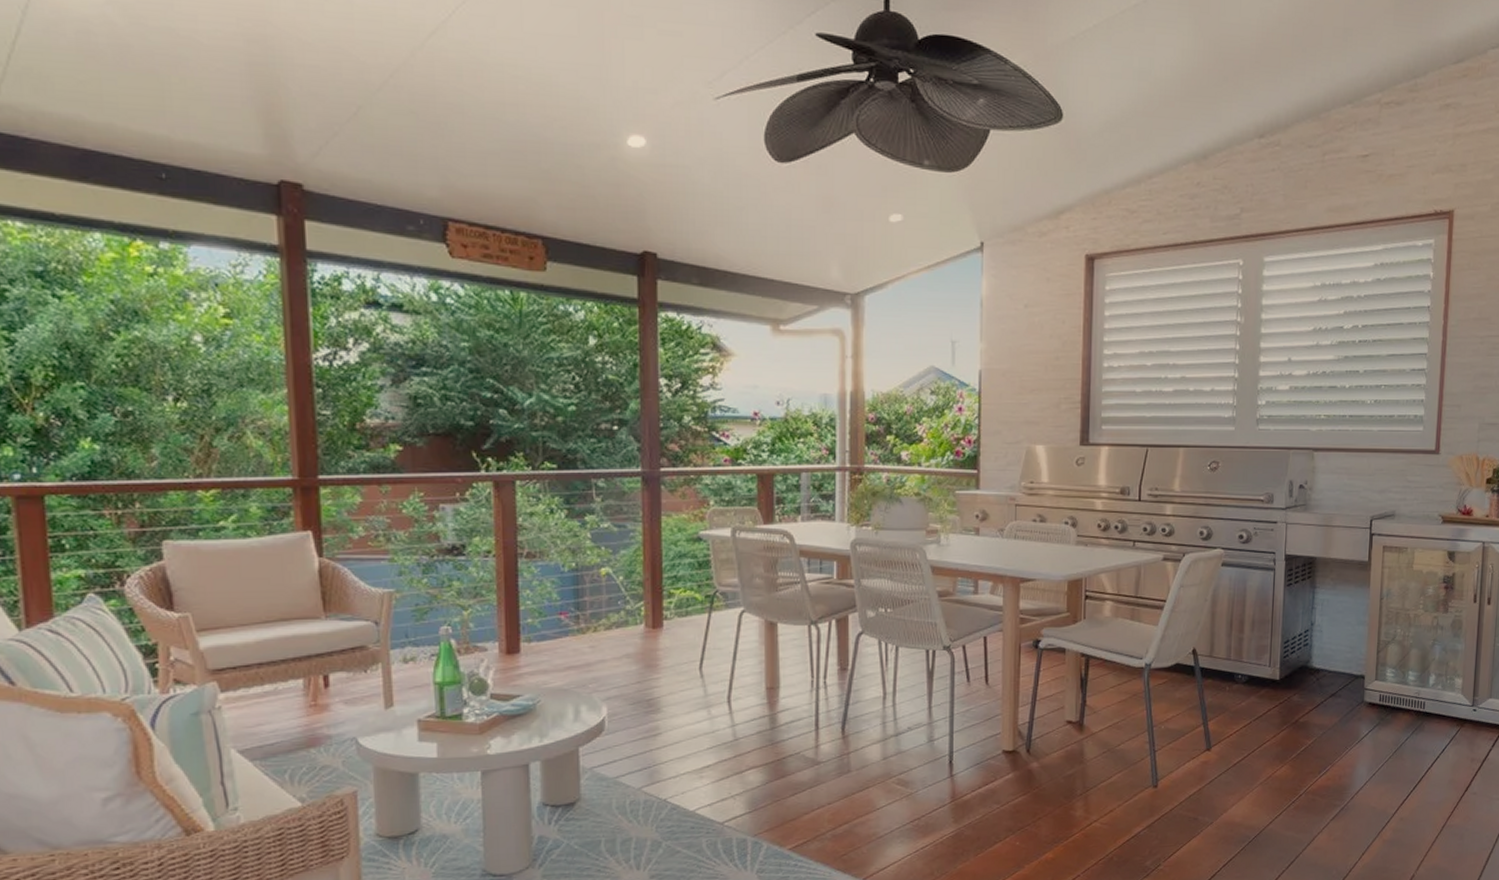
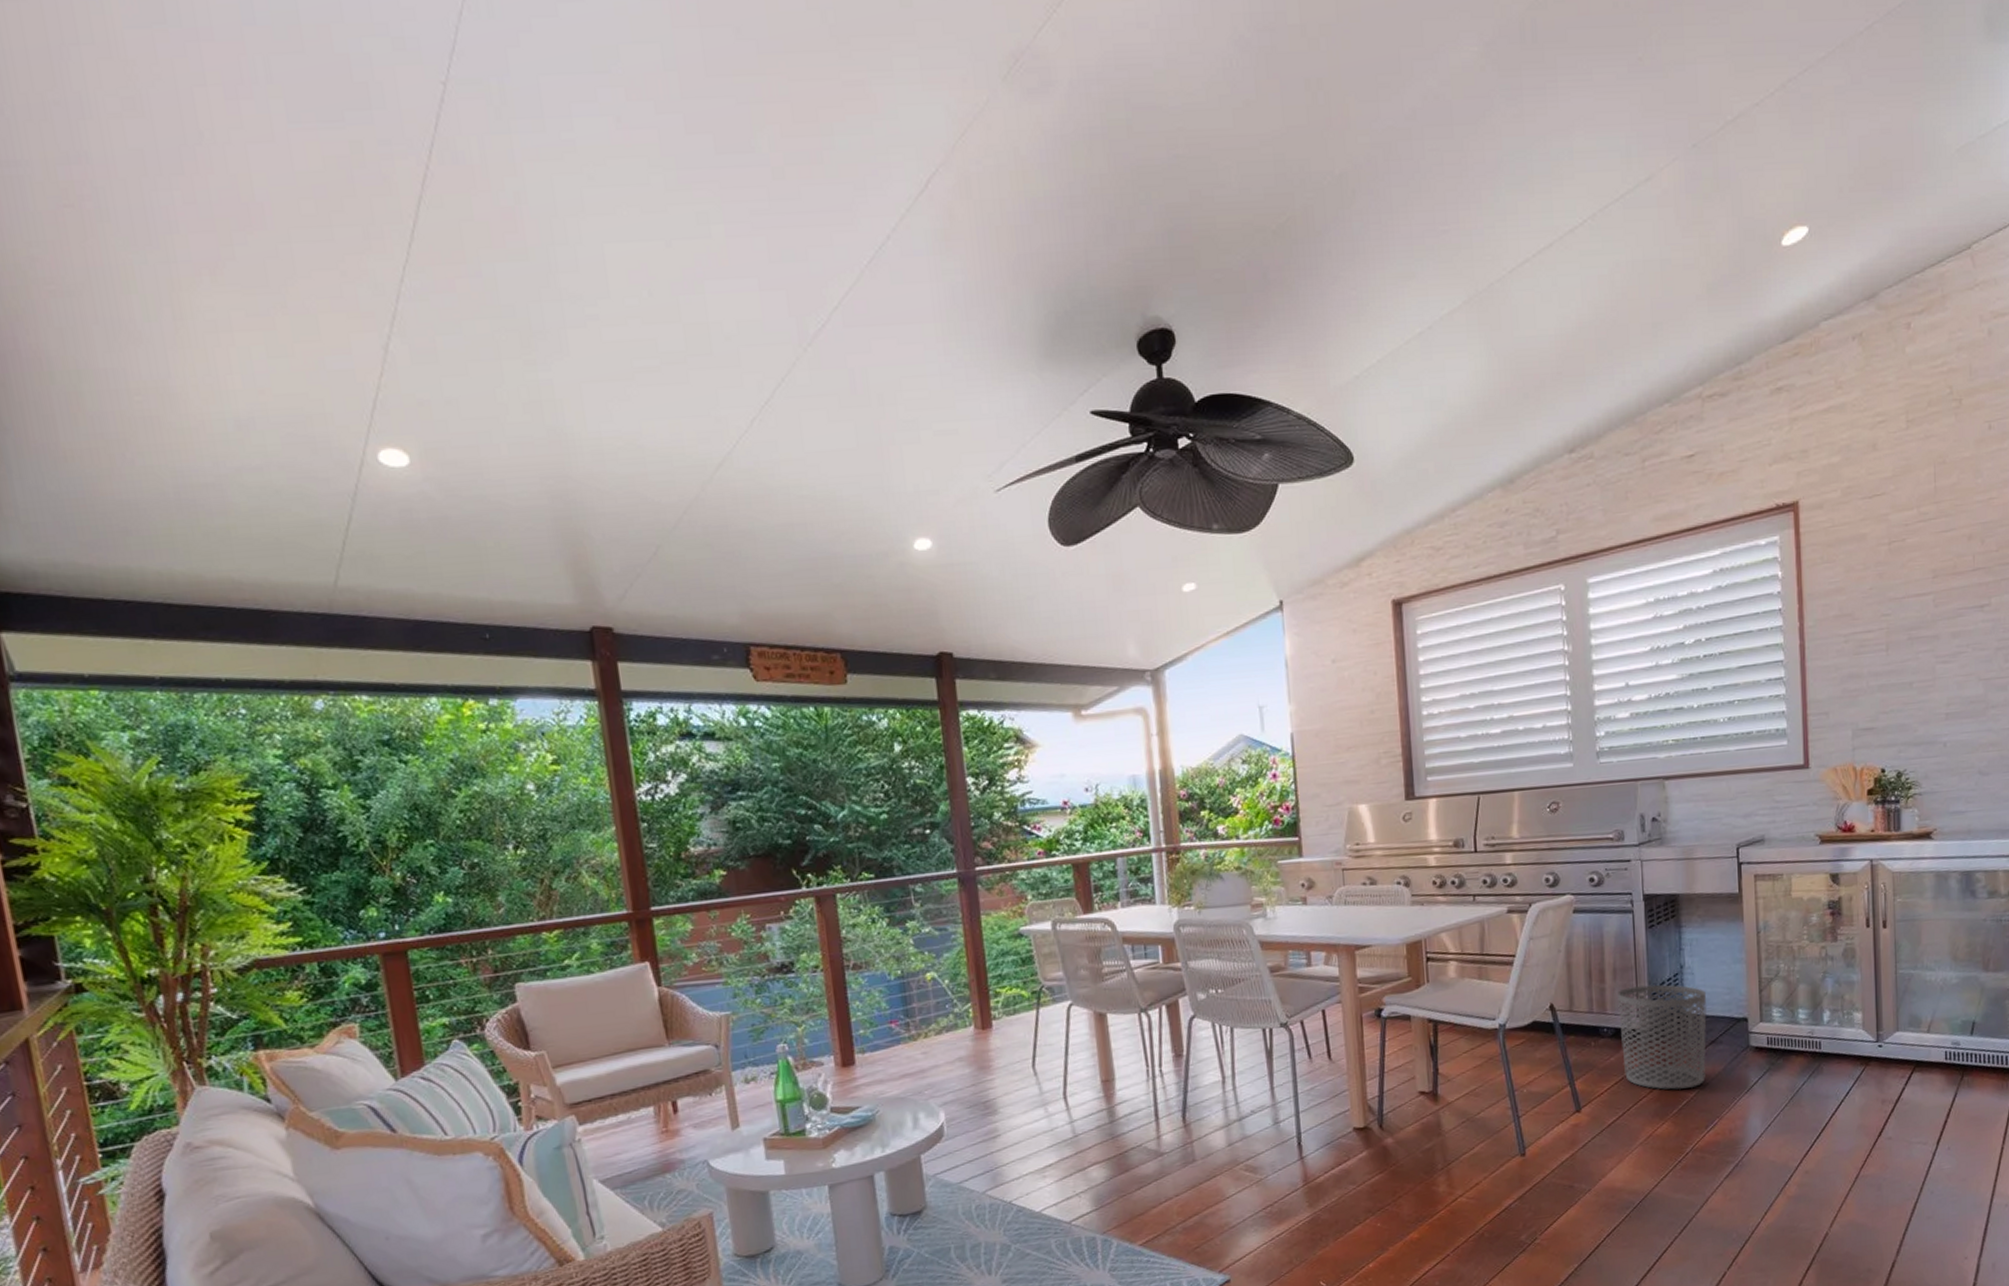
waste bin: none [1252,637,1331,737] -> present [1617,984,1707,1090]

